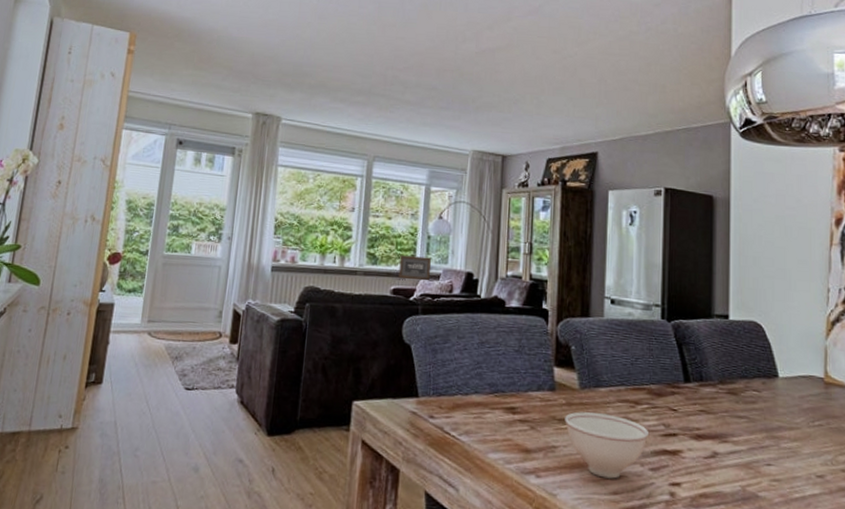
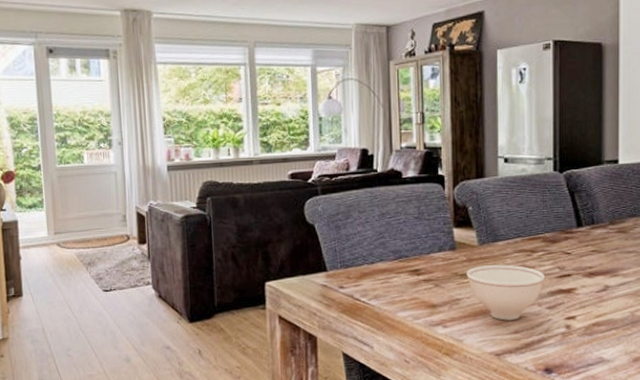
picture frame: present [398,255,432,281] -> none [294,139,326,163]

